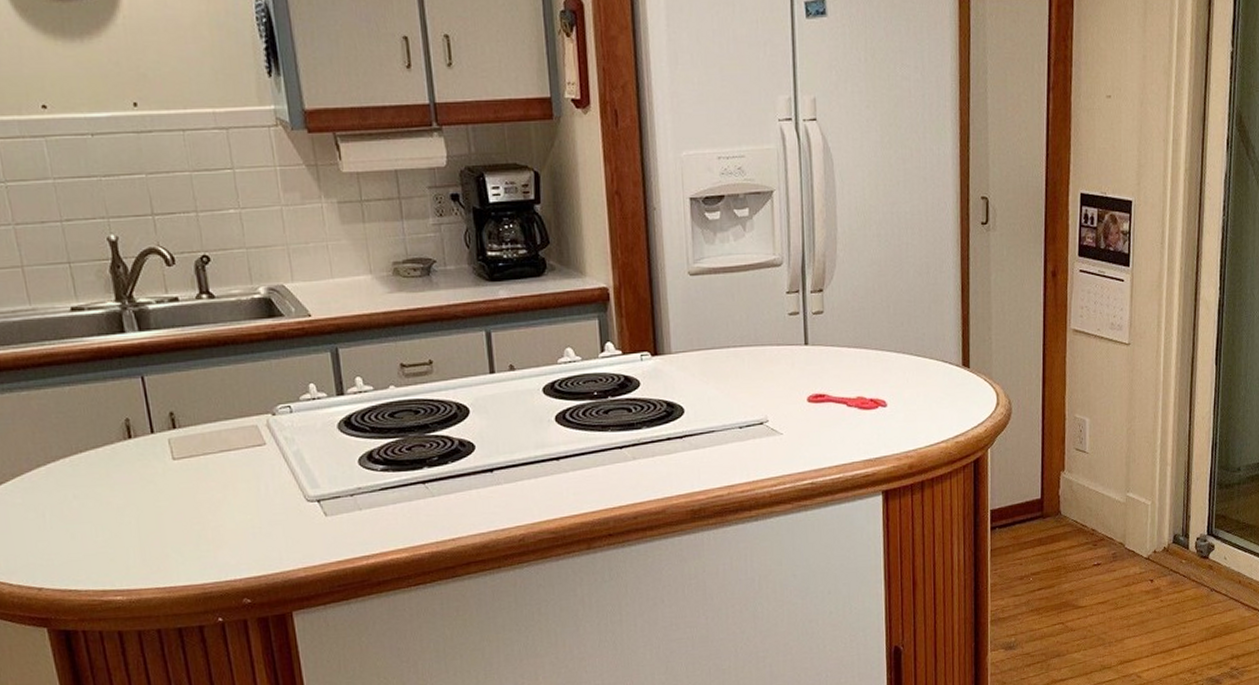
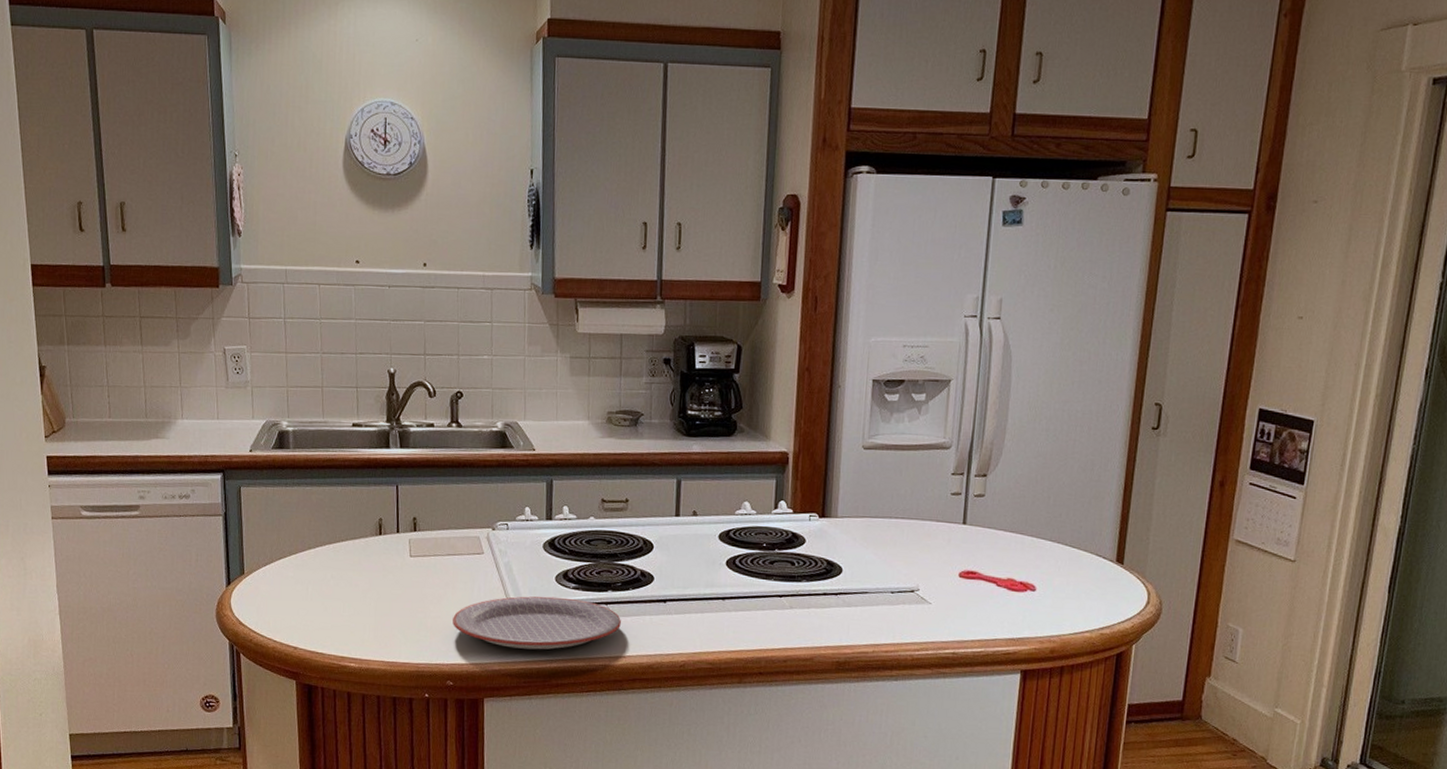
plate: none [239,482,444,549] -> present [453,596,621,650]

